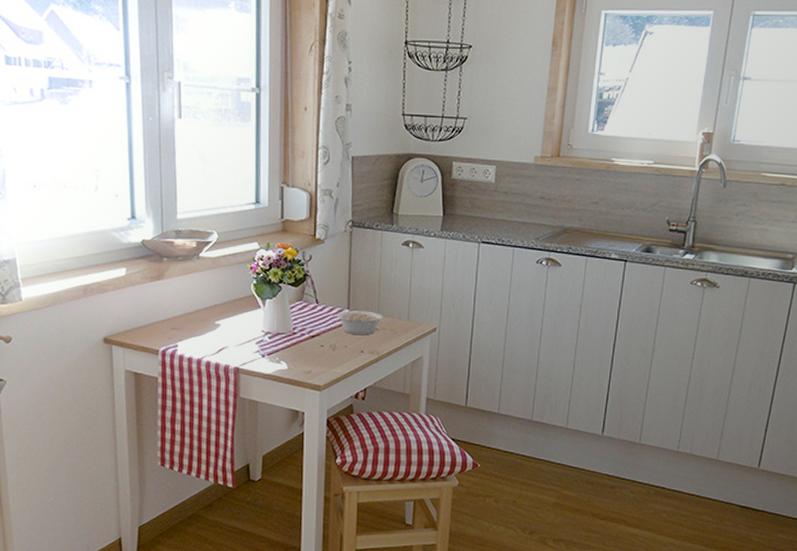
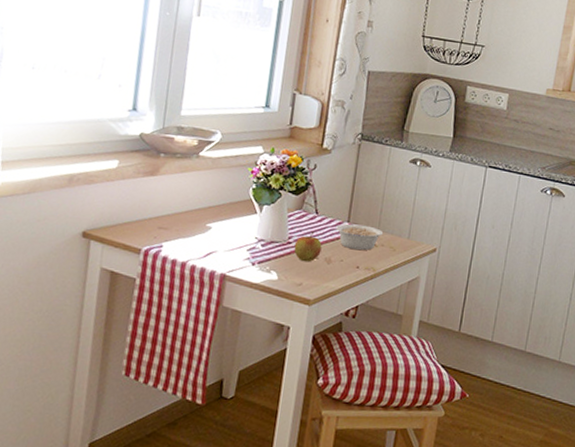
apple: none [299,321,326,351] -> present [294,231,322,262]

